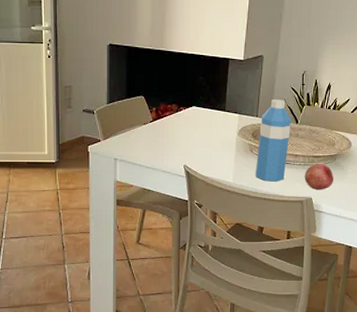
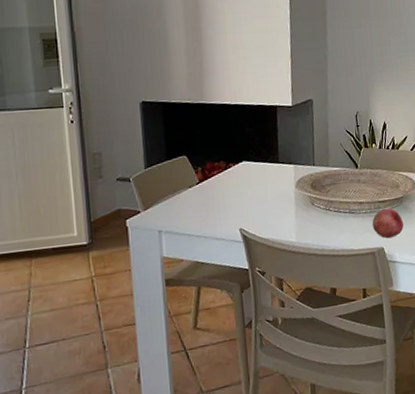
water bottle: present [256,99,291,182] -> none [318,144,352,236]

